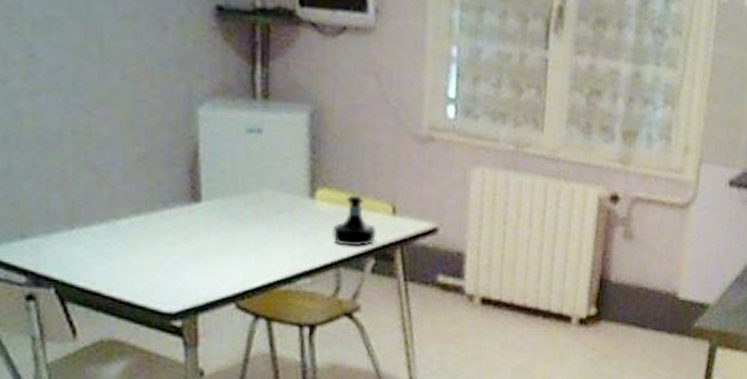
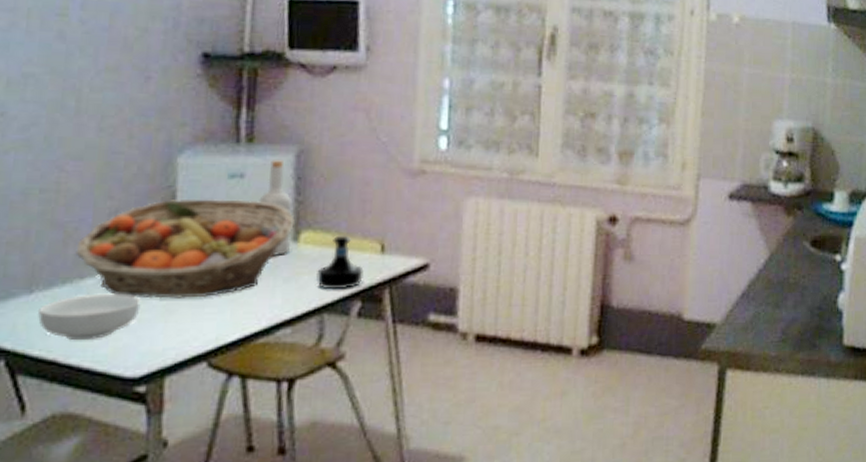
cereal bowl: none [81,234,172,276] -> present [38,293,141,341]
fruit basket: none [110,150,311,245] -> present [75,199,295,299]
bottle: none [276,117,308,210] -> present [259,160,293,255]

